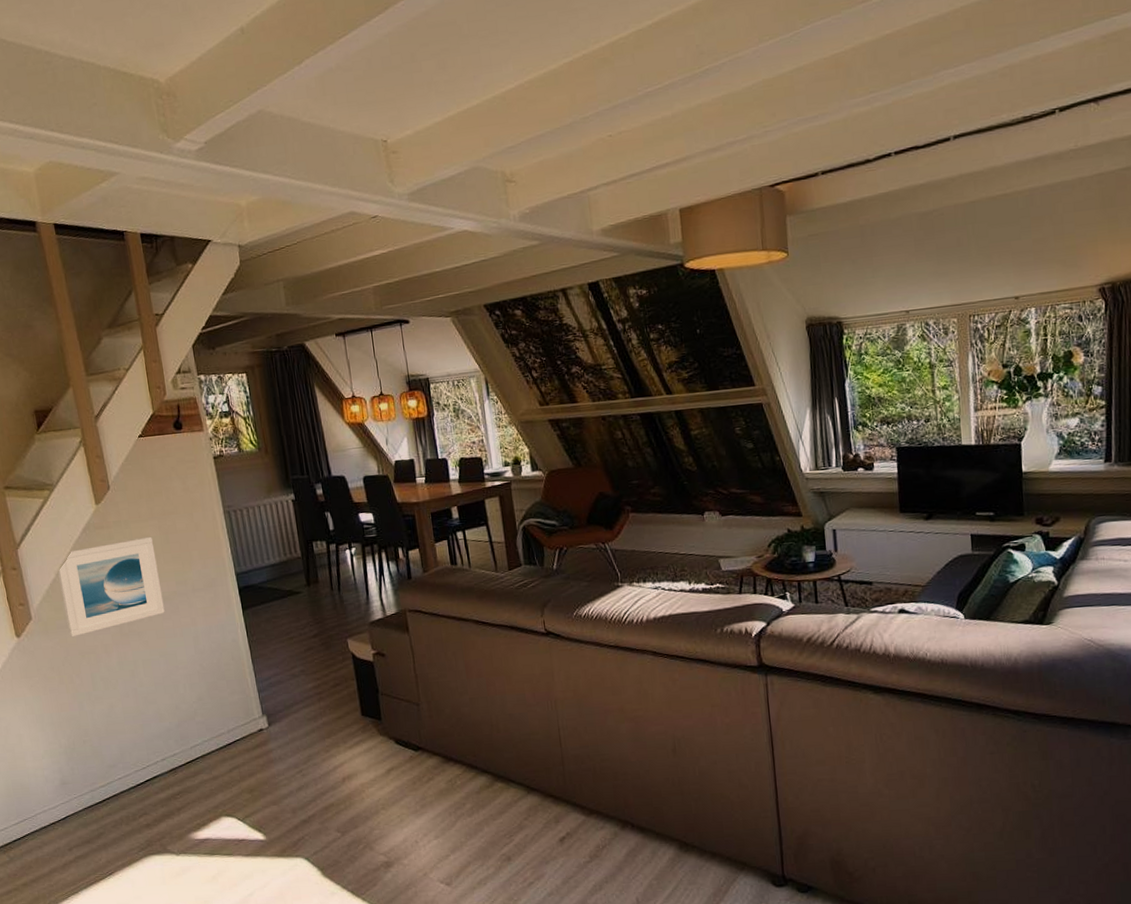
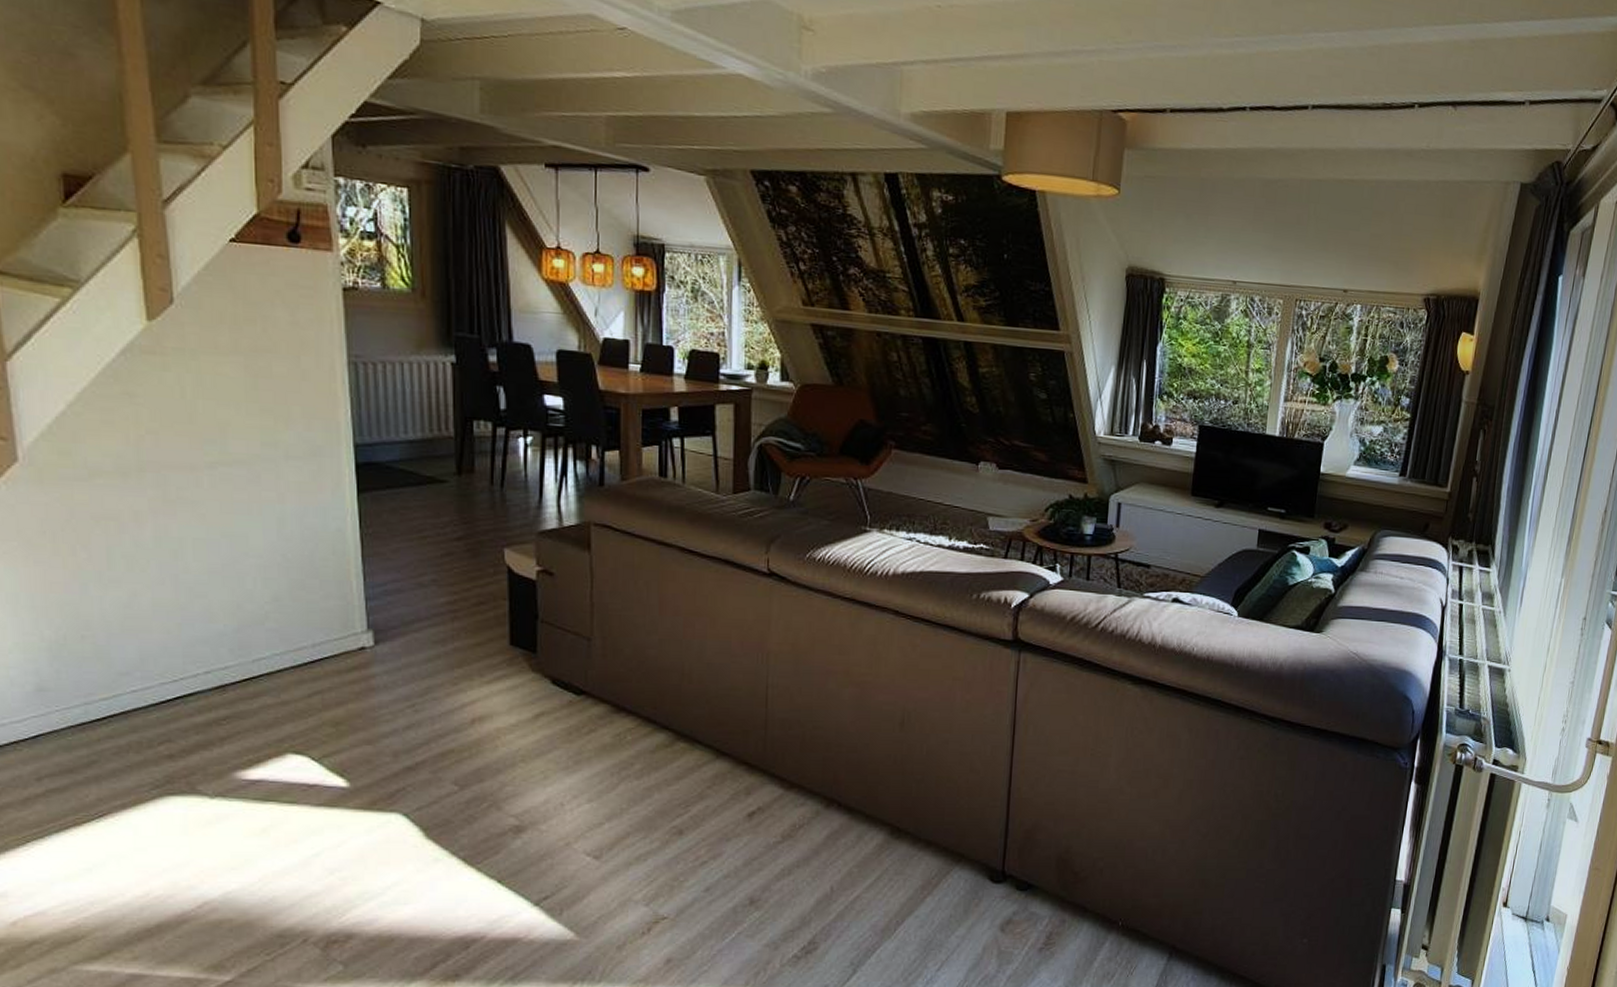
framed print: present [56,536,165,638] -> none [69,376,238,495]

